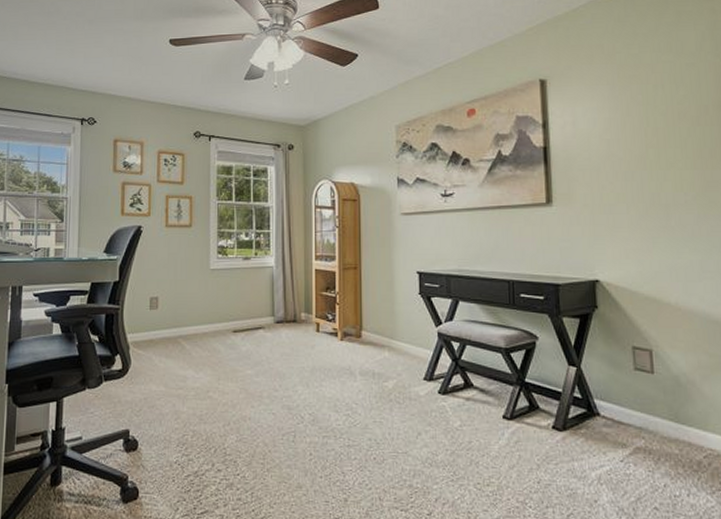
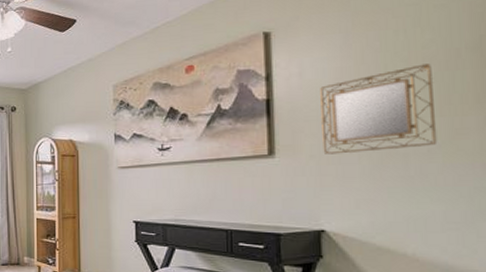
home mirror: none [592,119,693,204] -> present [320,64,438,154]

